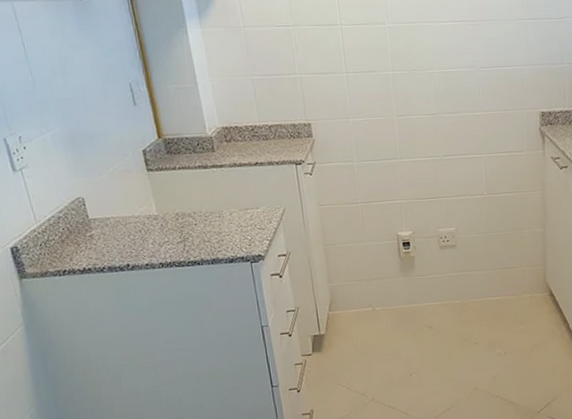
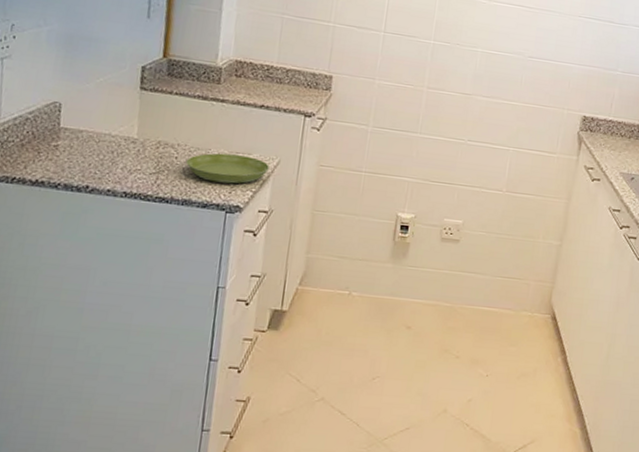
saucer: none [204,210,278,239] -> present [185,153,270,184]

